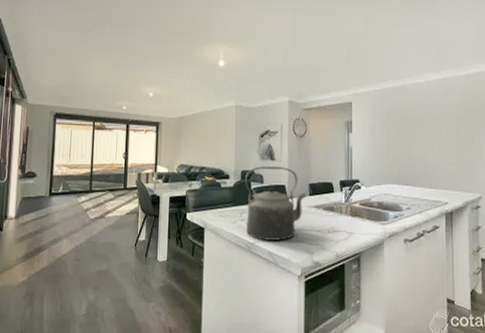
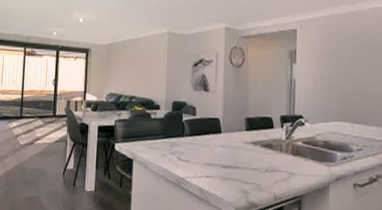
kettle: present [245,166,306,241] -> none [176,97,242,177]

